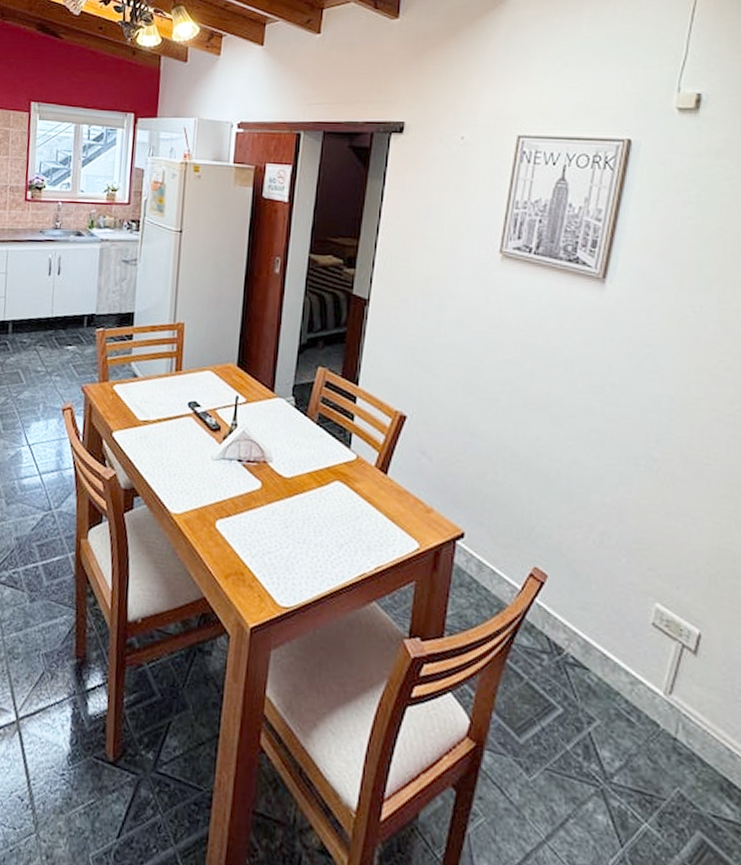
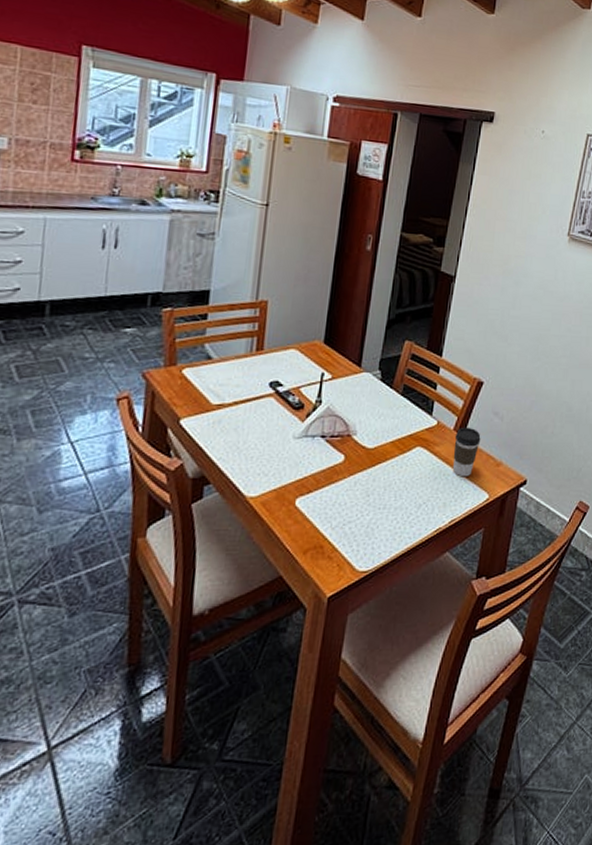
coffee cup: none [375,464,407,521] -> present [452,427,481,477]

